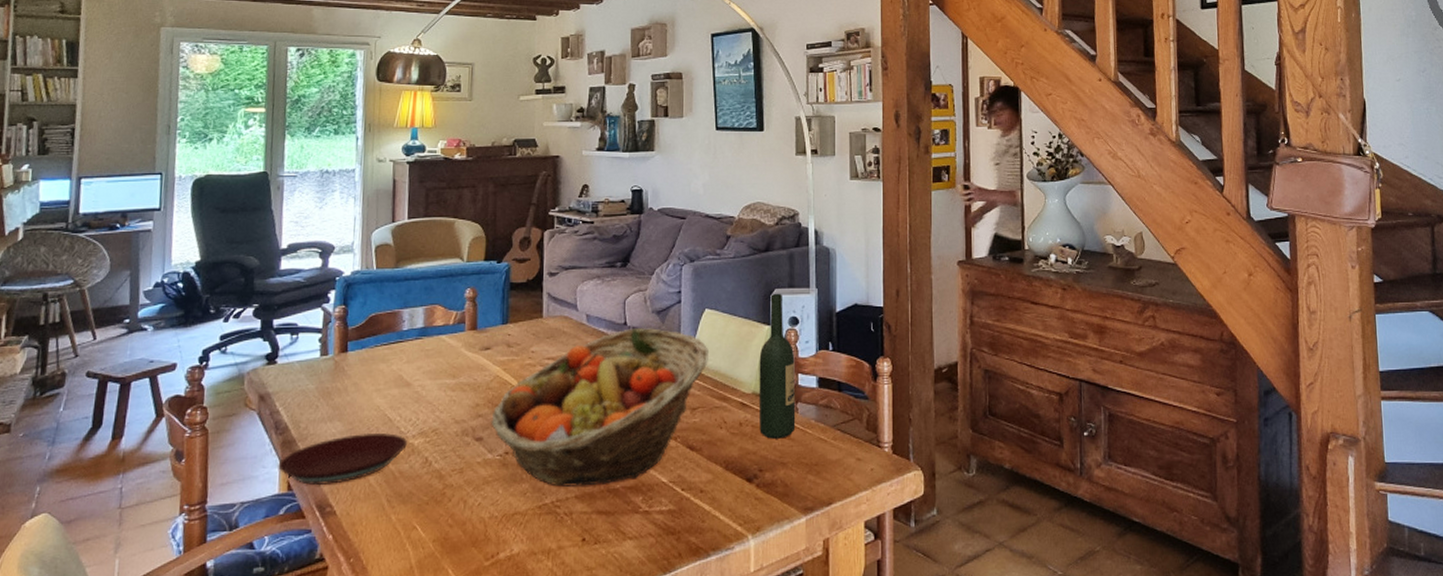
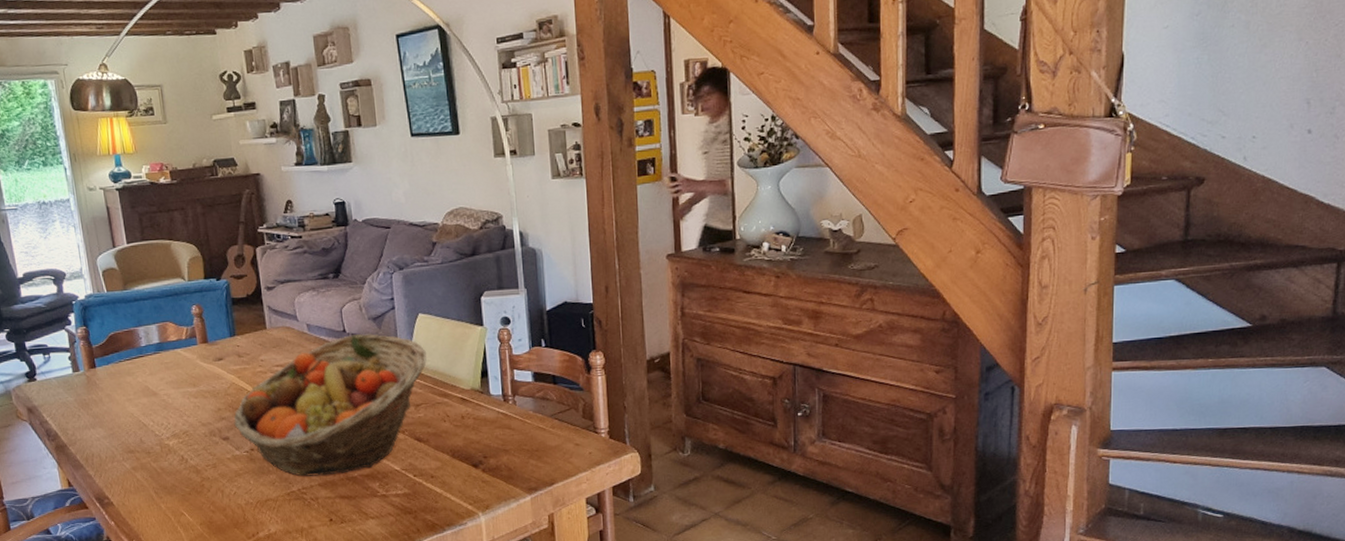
plate: present [278,432,407,486] -> none [56,436,163,482]
wine bottle: present [758,293,796,439] -> none [475,295,515,429]

